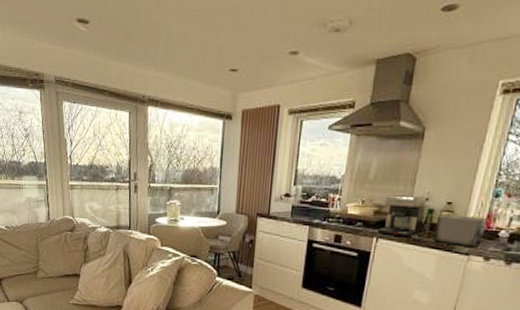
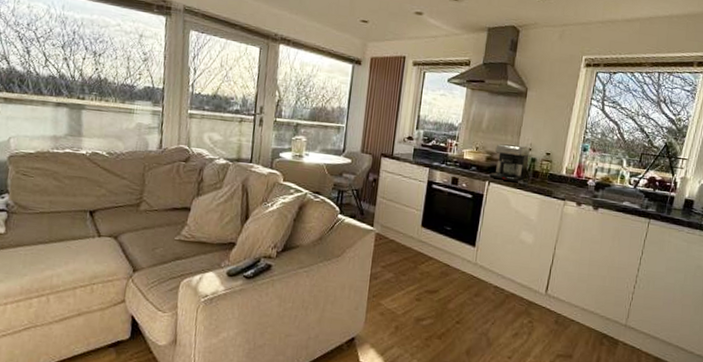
toaster: present [433,214,488,248] -> none [536,163,579,194]

